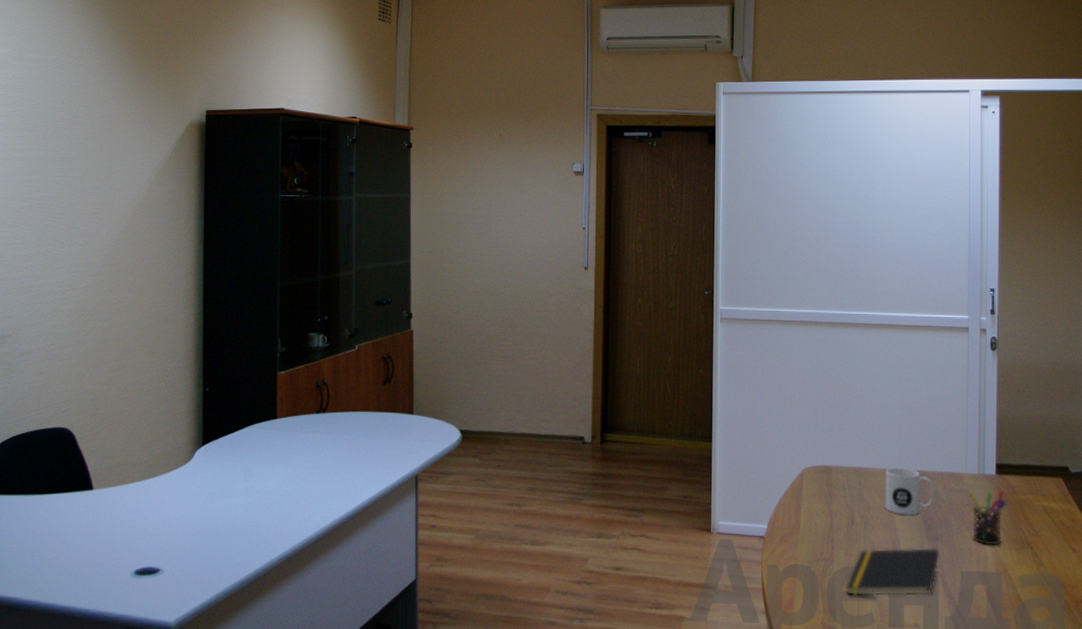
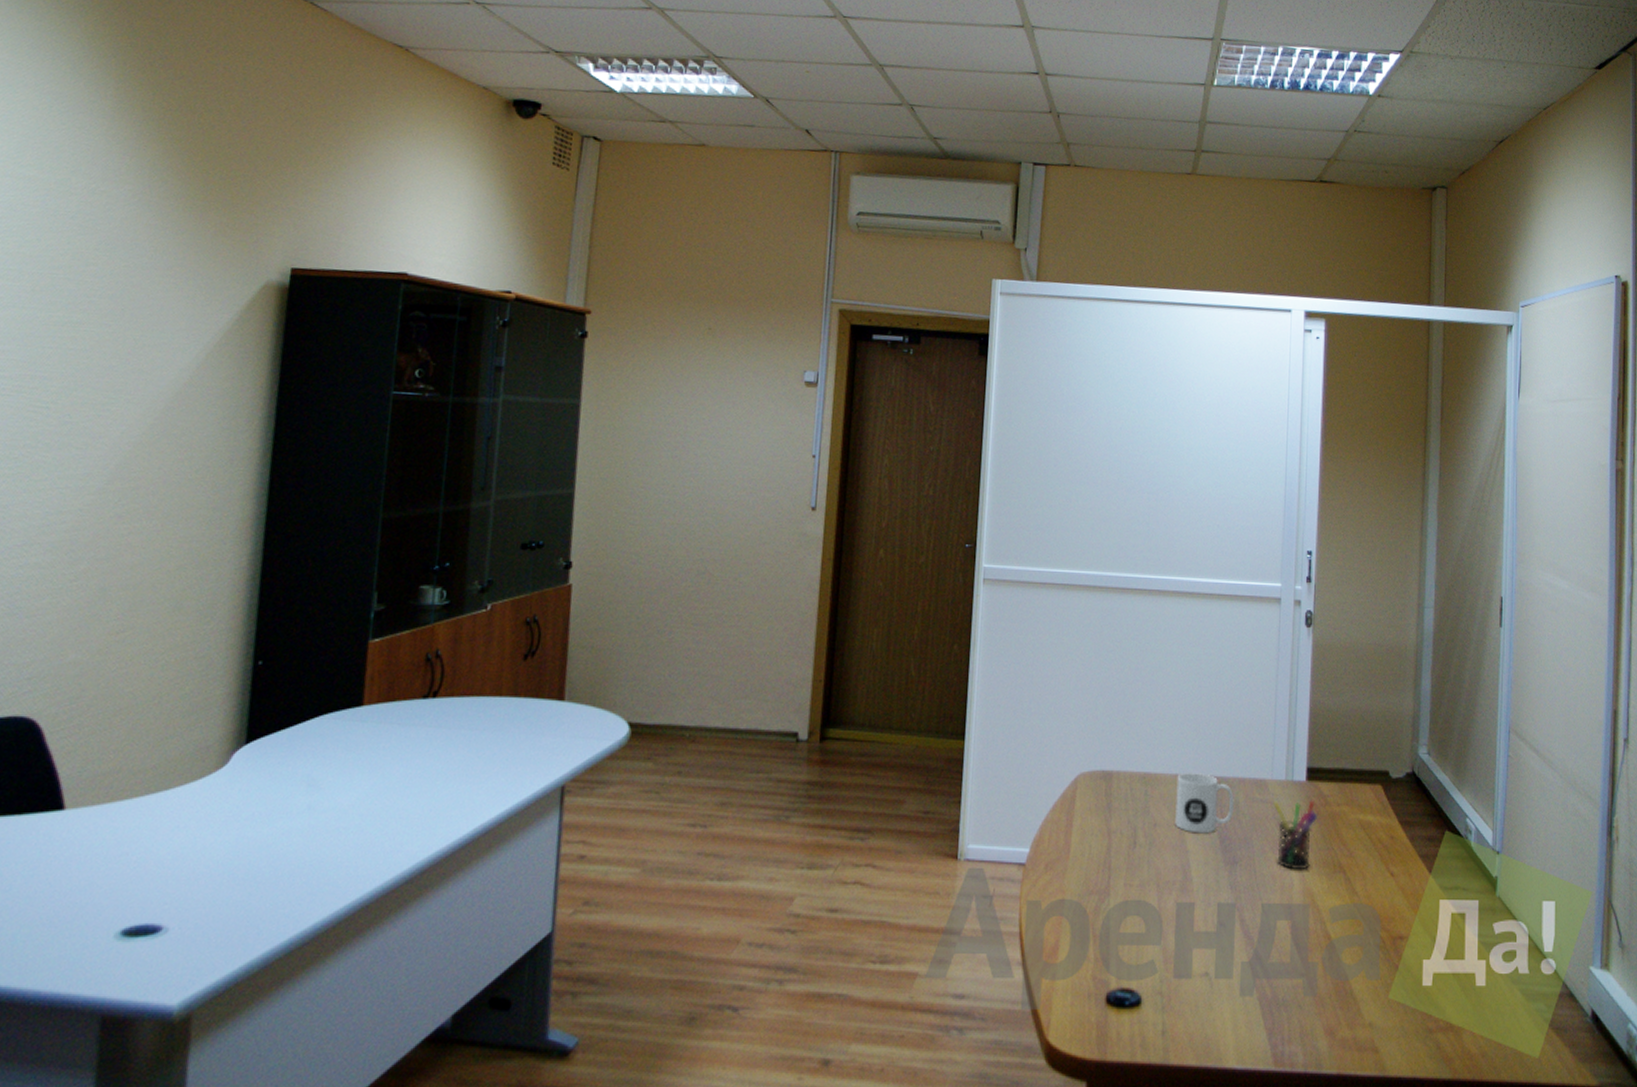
notepad: present [845,547,940,596] -> none [1123,874,1238,939]

